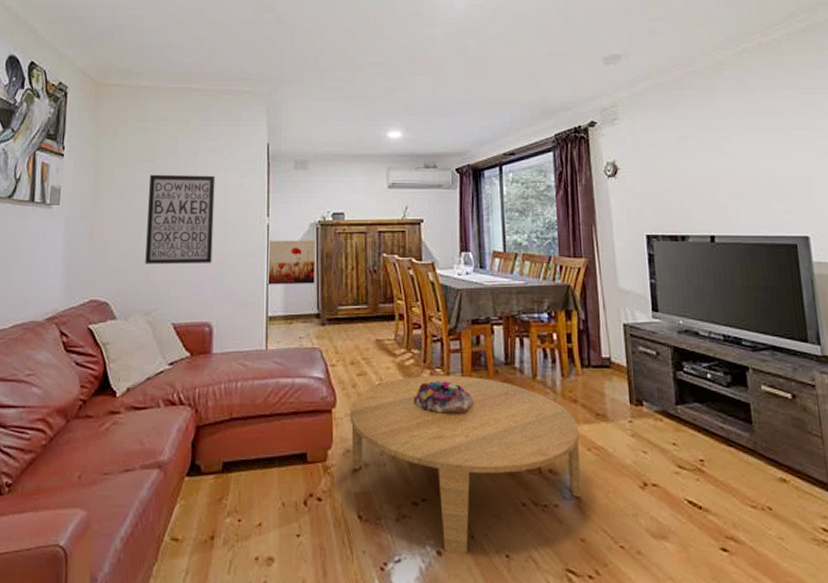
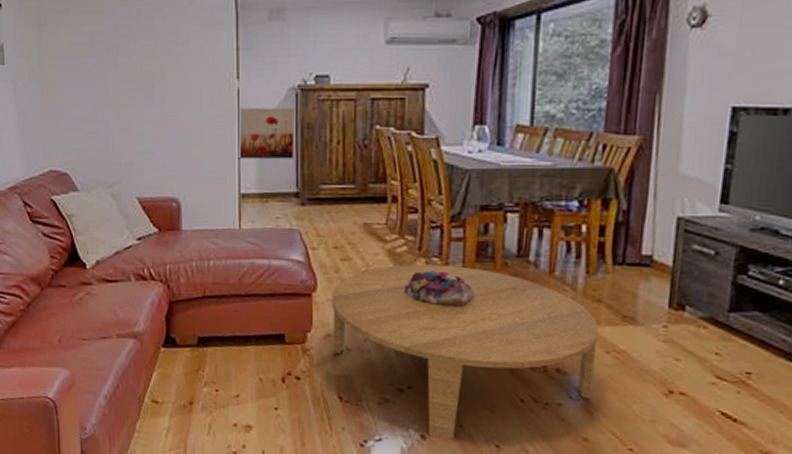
wall art: present [145,174,215,264] -> none [98,28,176,134]

